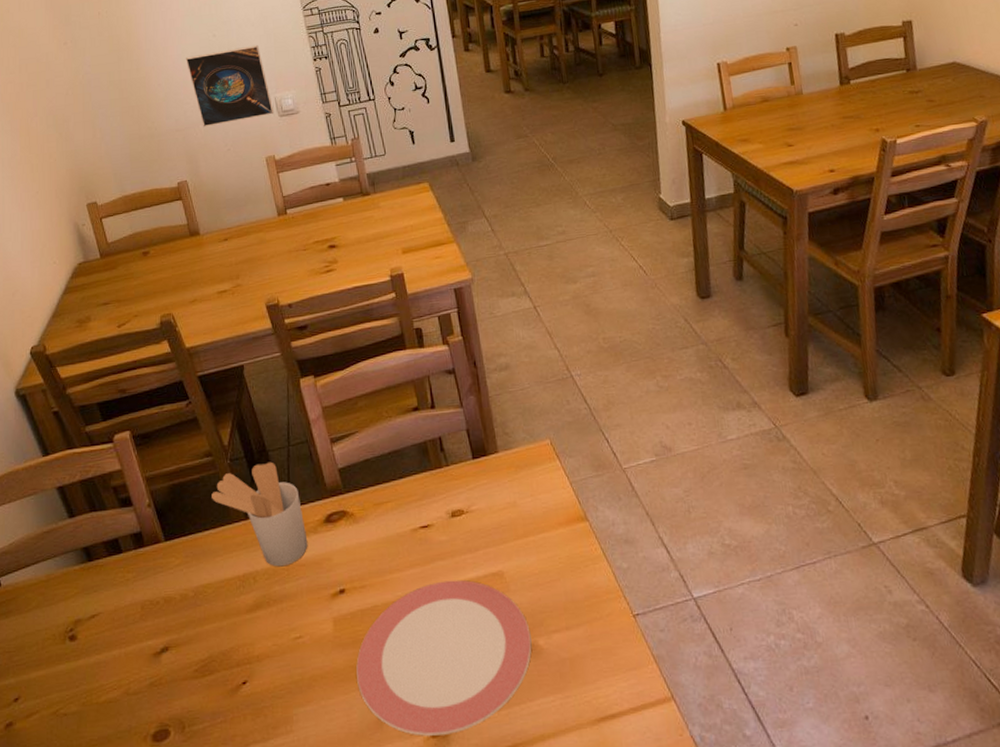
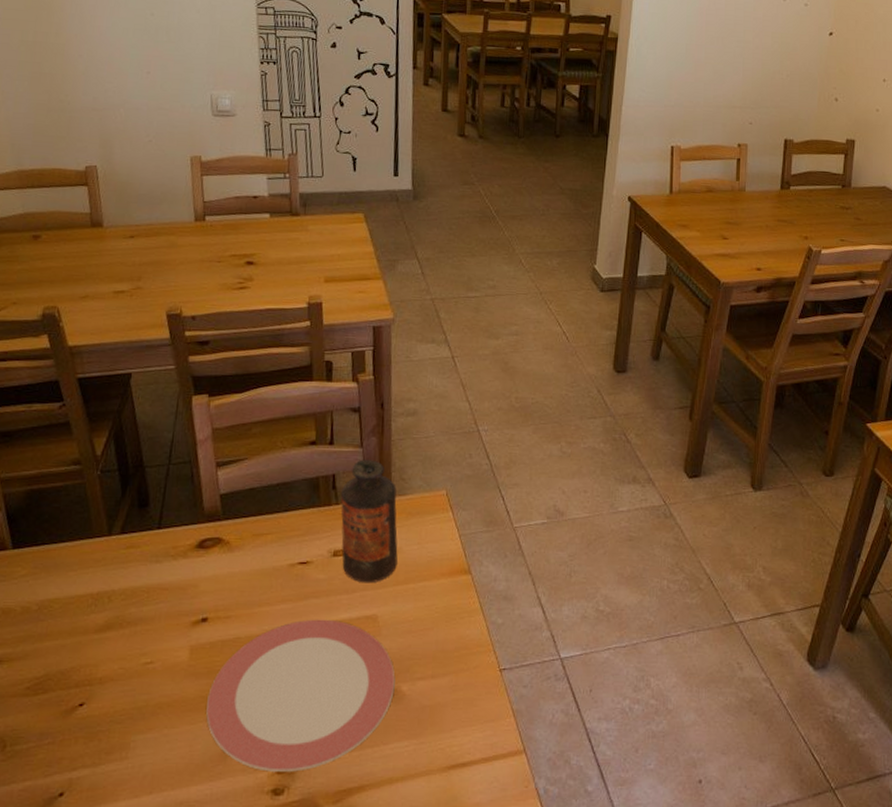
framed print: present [185,44,274,127] -> none [115,31,208,112]
utensil holder: present [211,461,308,567] -> none [73,478,175,589]
bottle: none [449,418,514,541] -> present [340,459,398,583]

